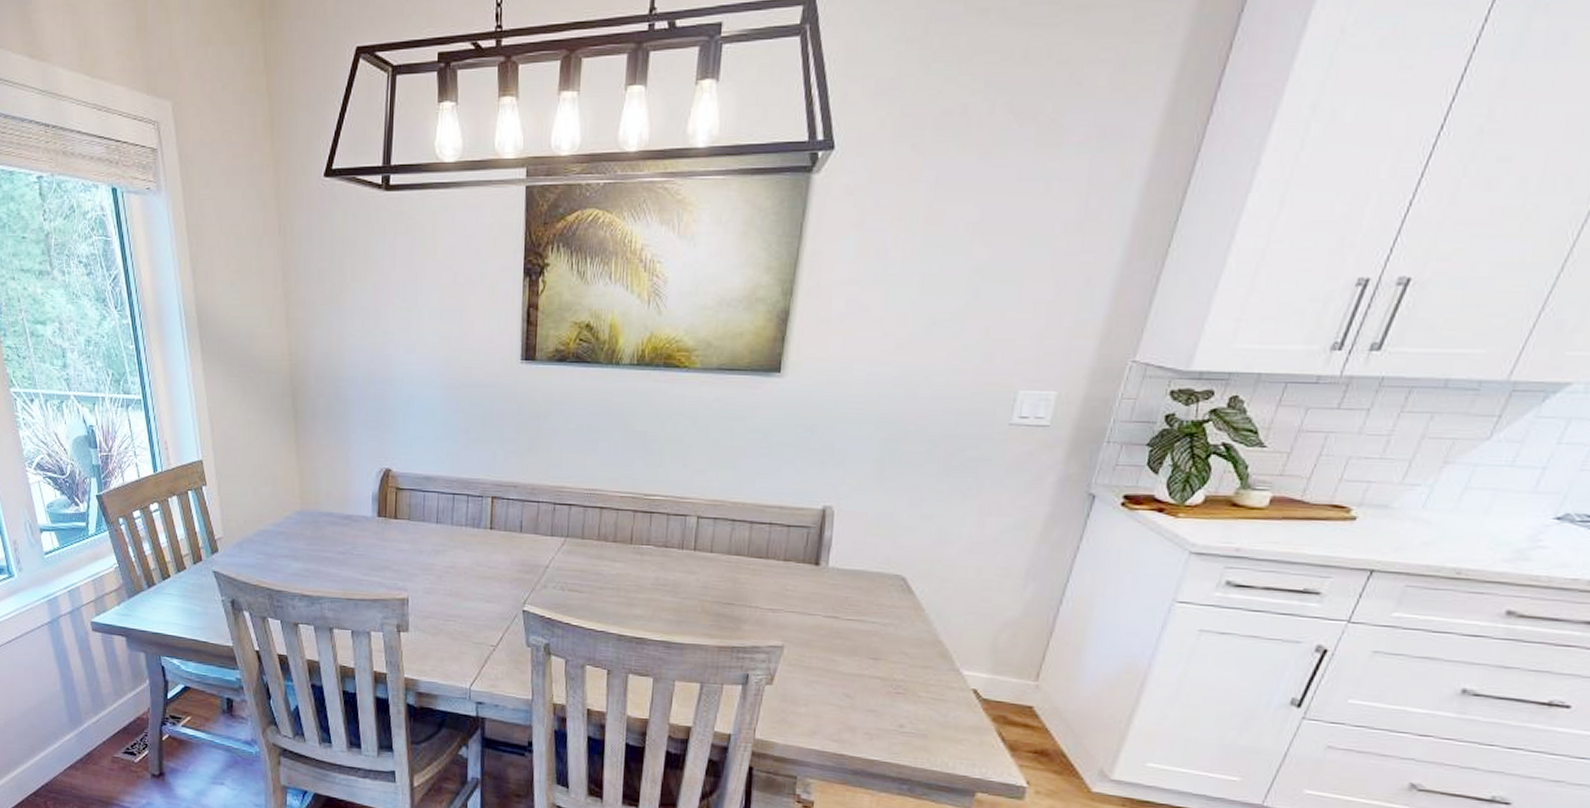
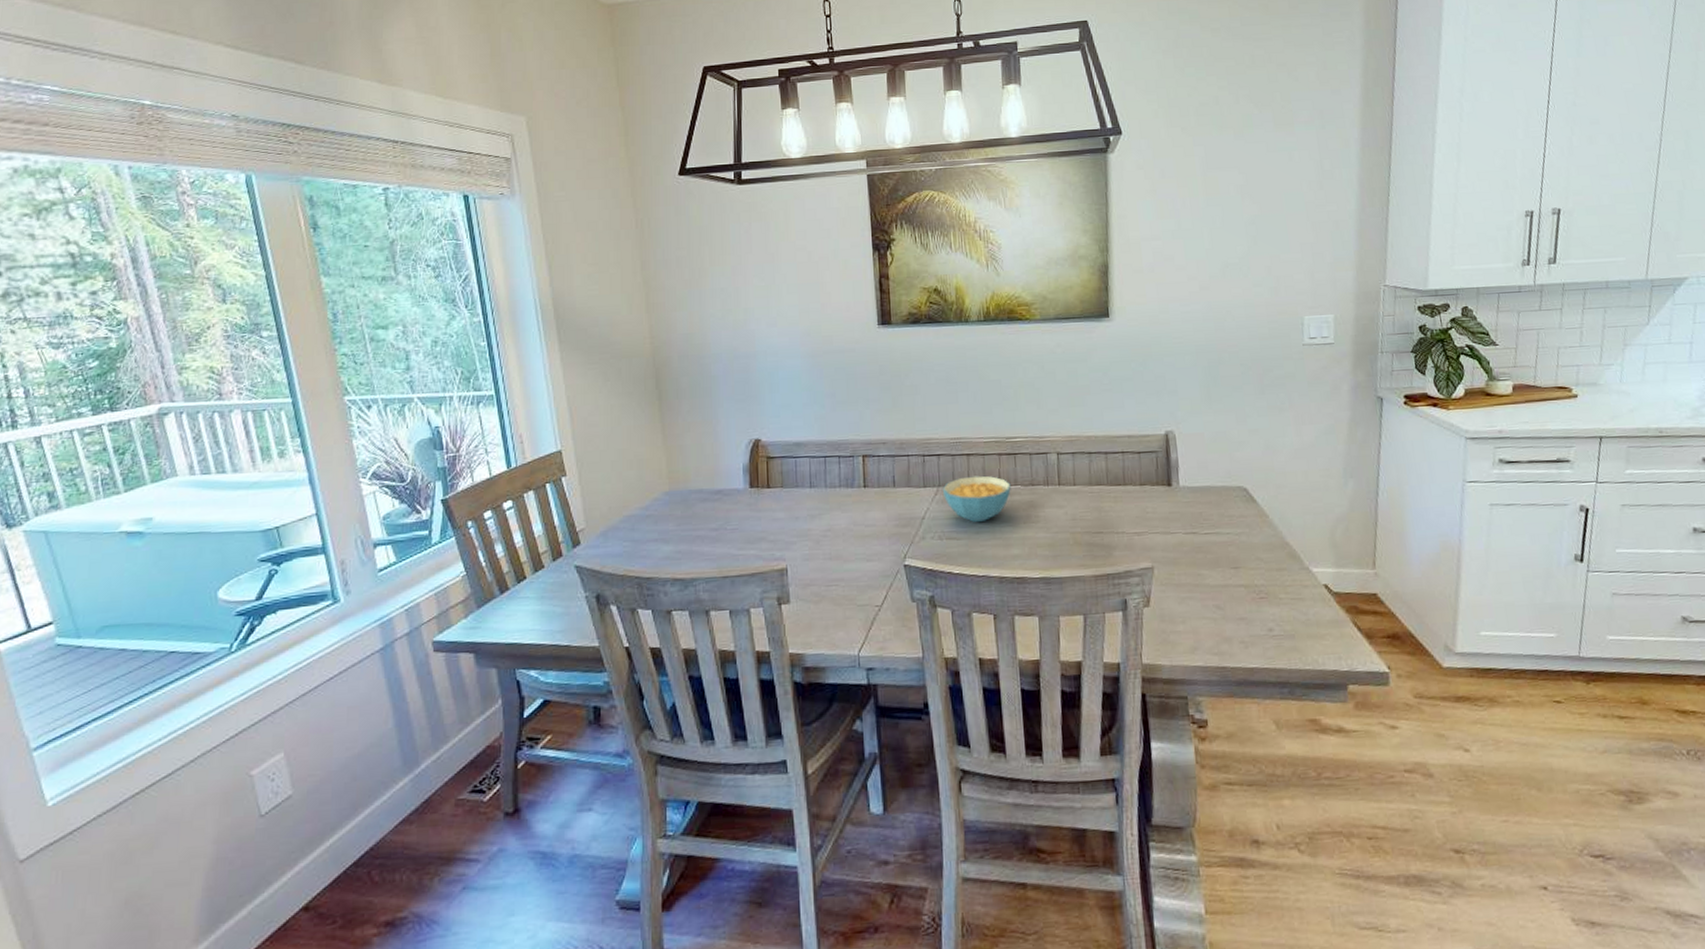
cereal bowl: none [570,530,643,579] -> present [942,475,1011,523]

